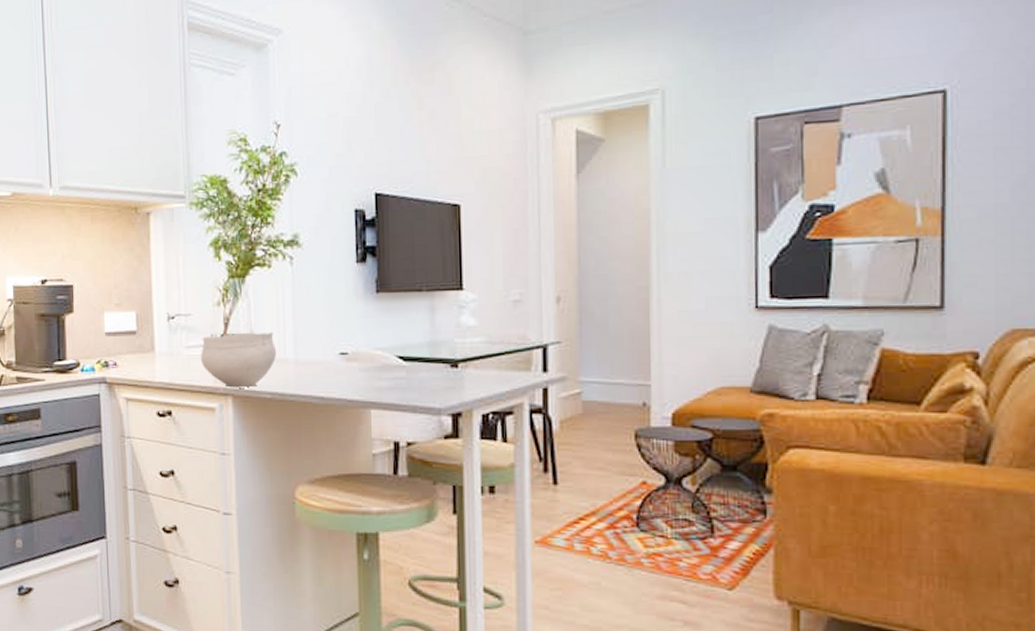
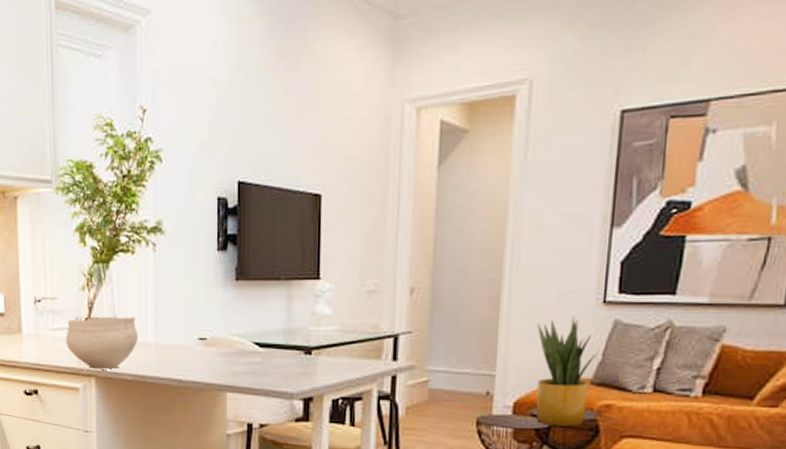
planter: none [690,322,757,437] -> present [536,316,600,427]

